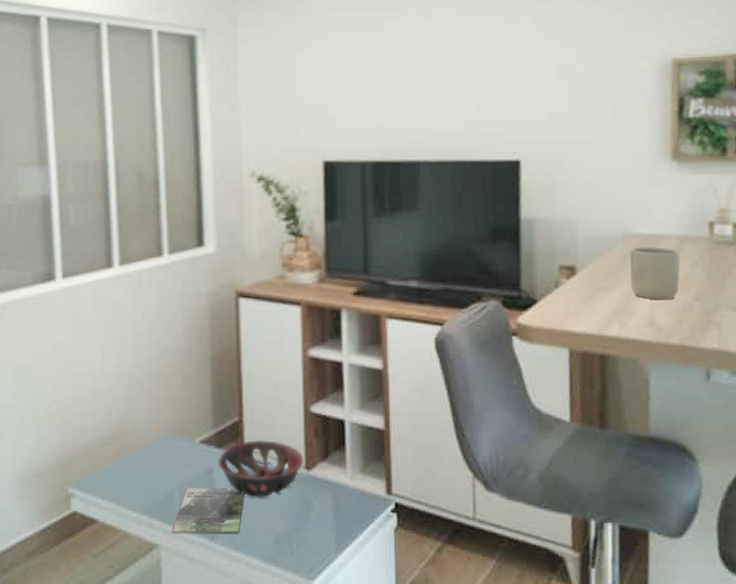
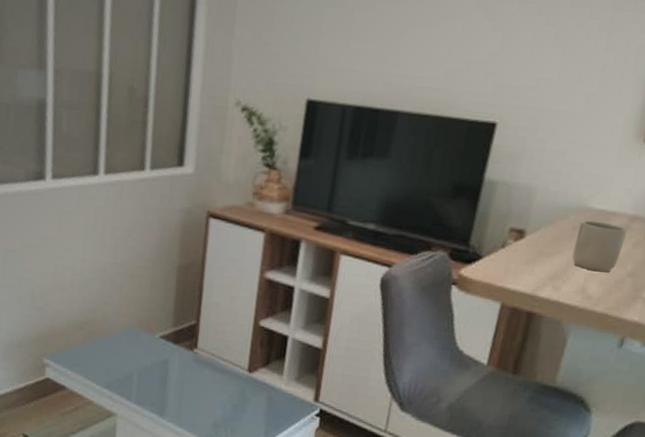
magazine: present [171,488,245,534] -> none [127,372,193,415]
decorative bowl: present [217,439,304,497] -> none [173,341,248,389]

